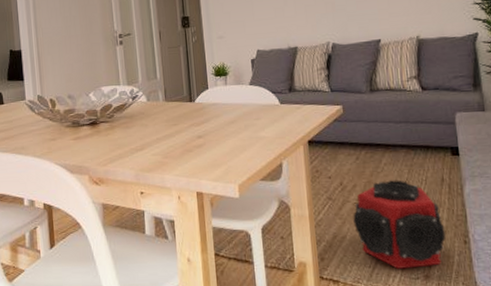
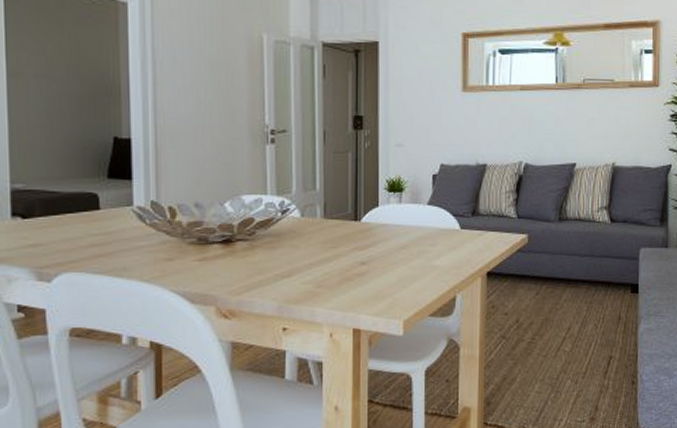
speaker: present [353,180,446,269] -> none [525,317,616,412]

